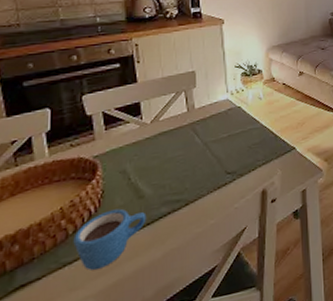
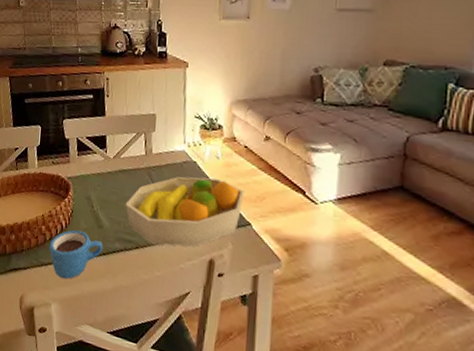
fruit bowl: none [169,116,287,196] -> present [125,176,244,247]

